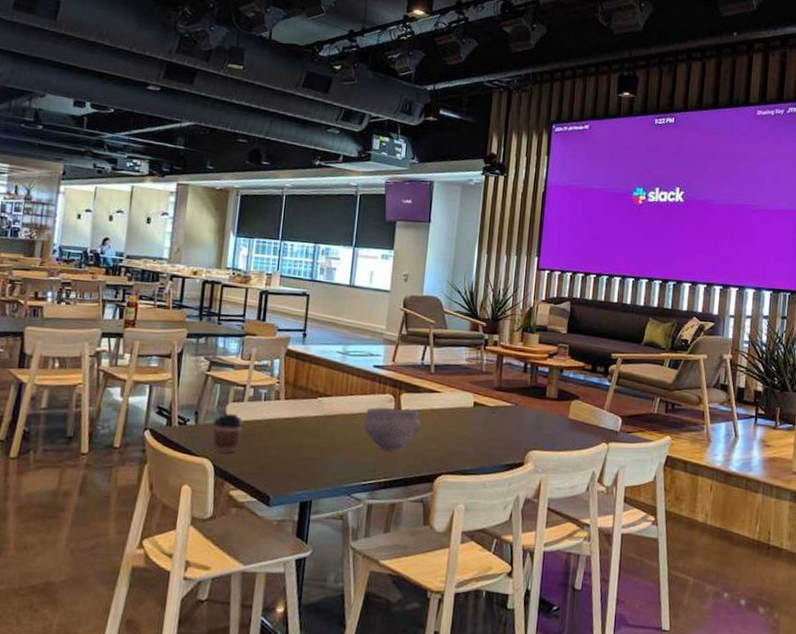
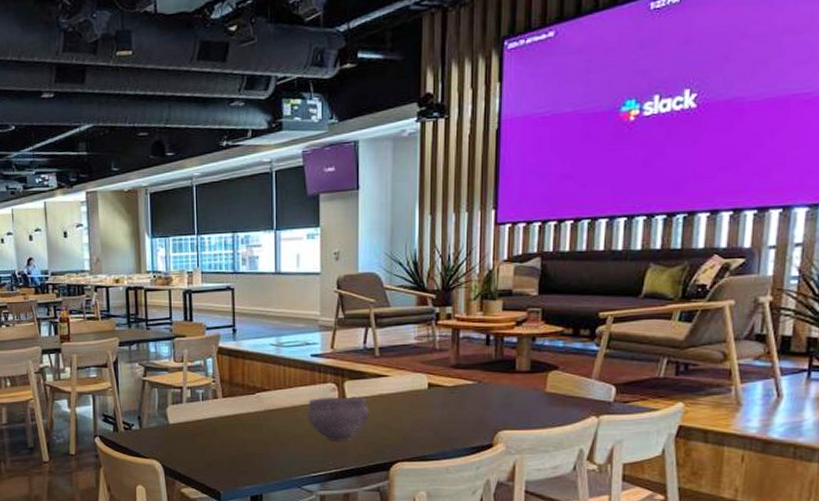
coffee cup: present [213,413,244,454] -> none [157,415,185,454]

